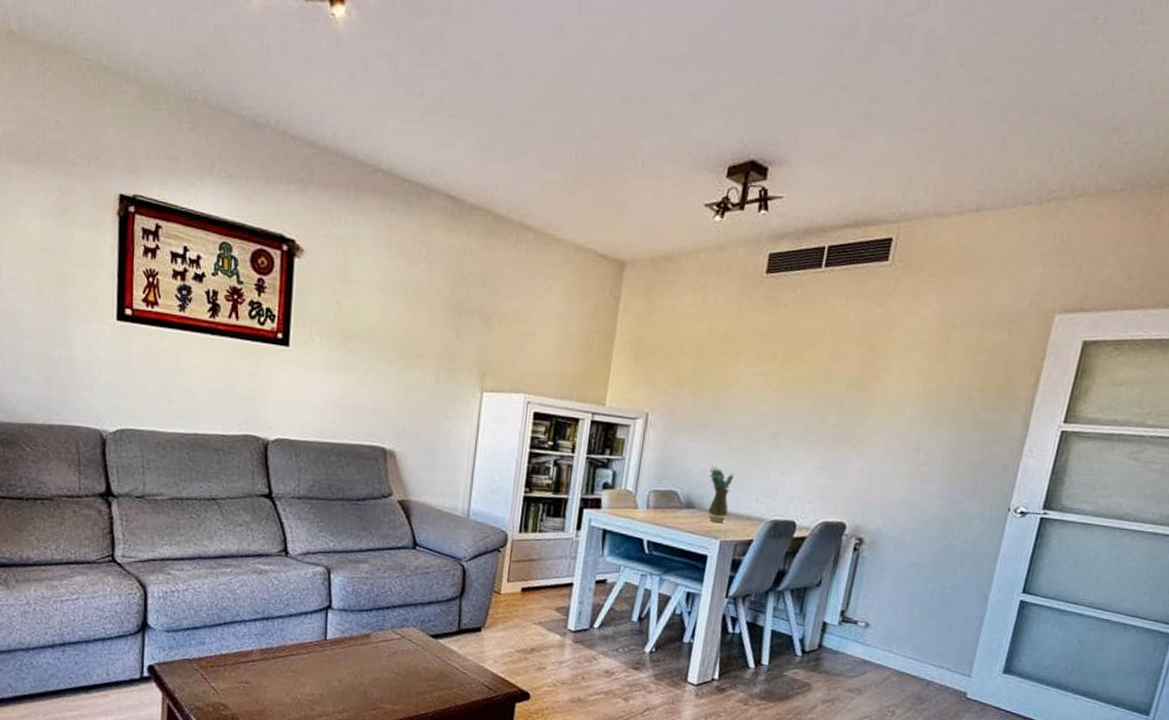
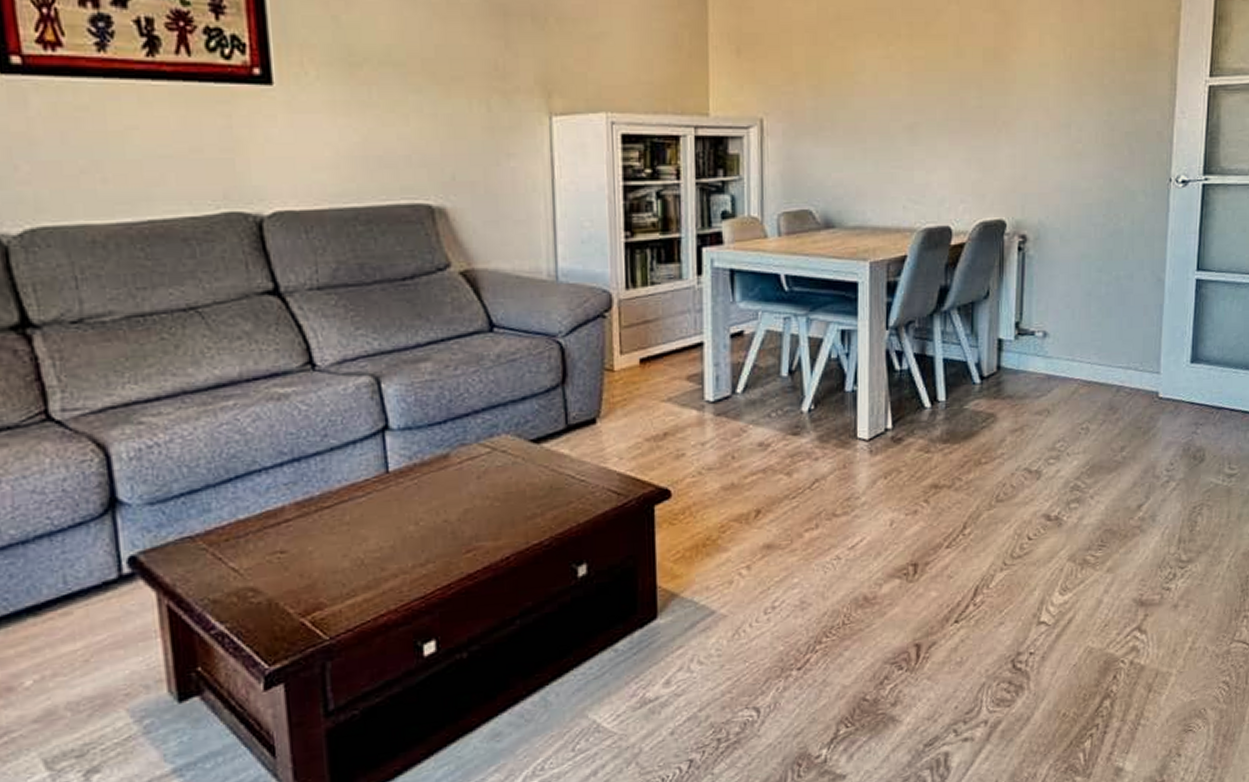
vase: present [707,465,734,524] -> none [845,173,874,242]

